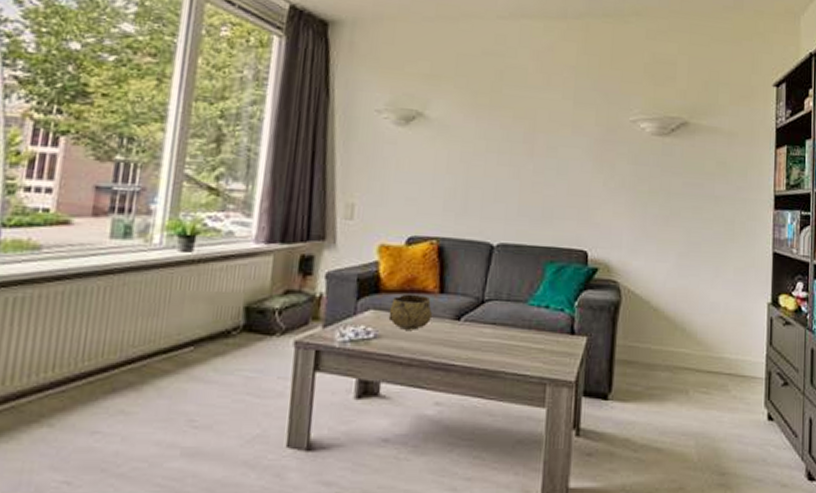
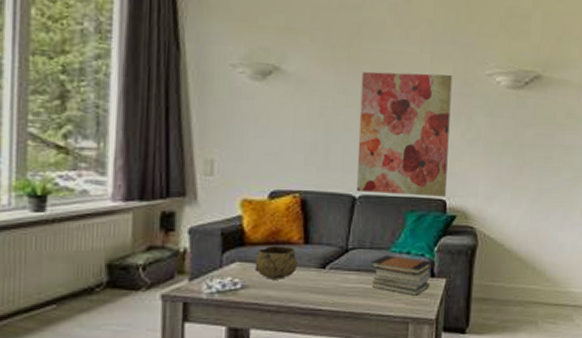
wall art: none [494,117,595,248] -> present [356,71,452,197]
book stack: none [507,308,572,354] -> present [371,255,432,296]

